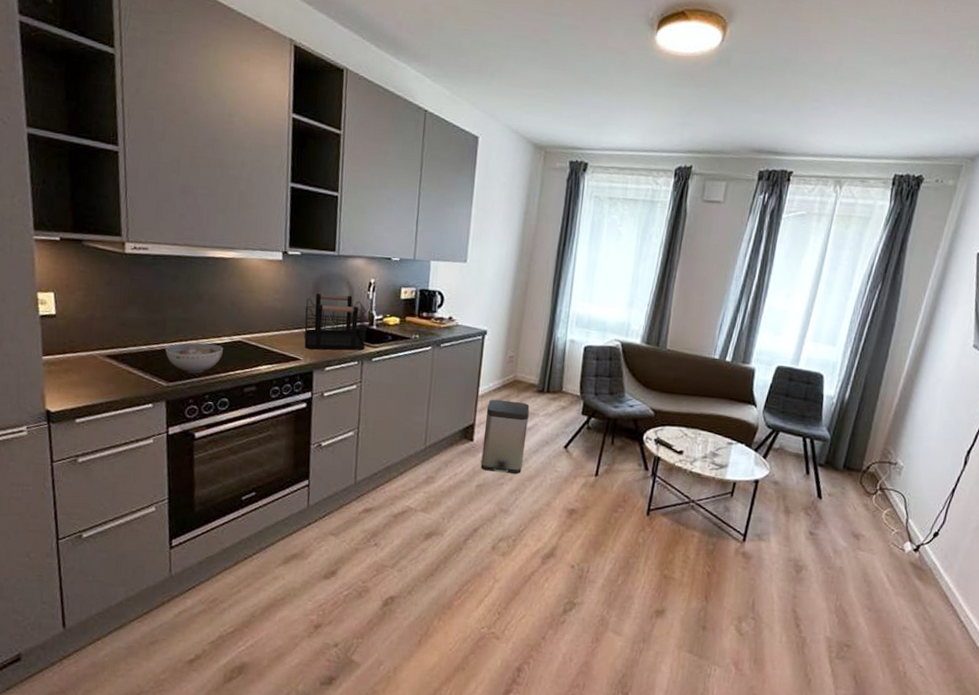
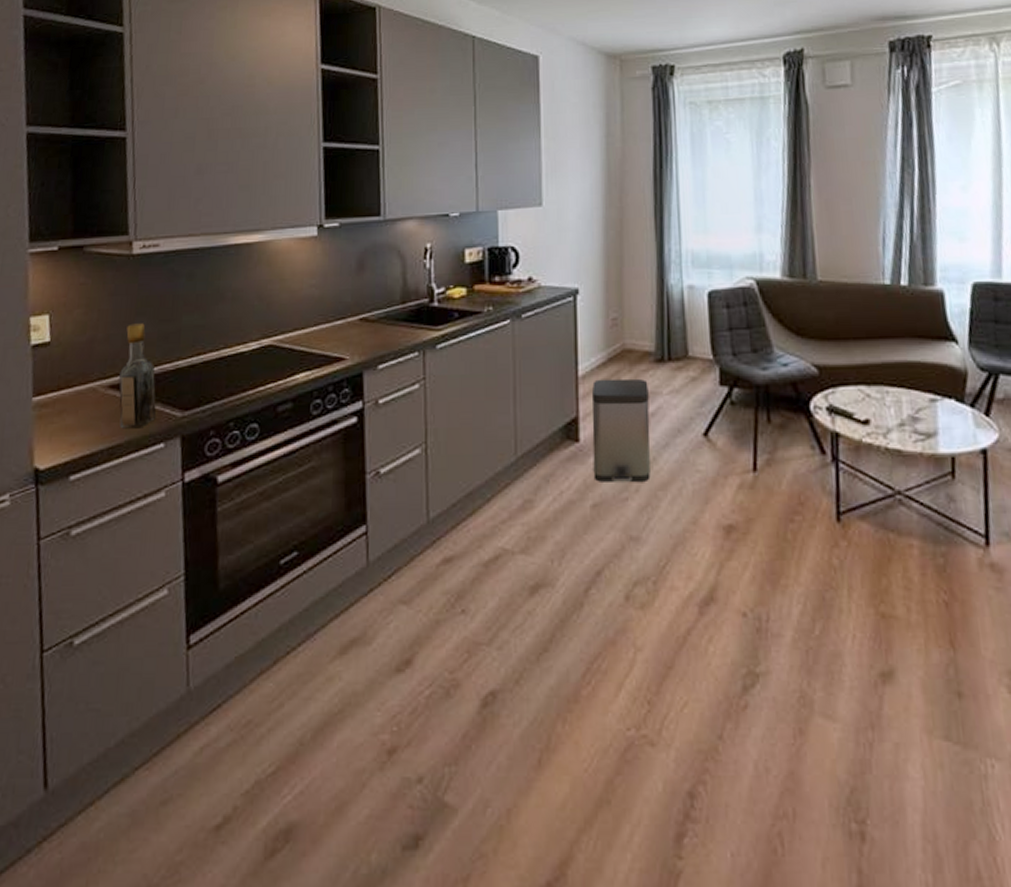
bottle: none [115,309,146,391] -> present [119,323,157,429]
bowl: present [165,342,223,374] -> none [180,353,250,396]
dish rack: present [304,292,367,351] -> none [348,267,427,344]

